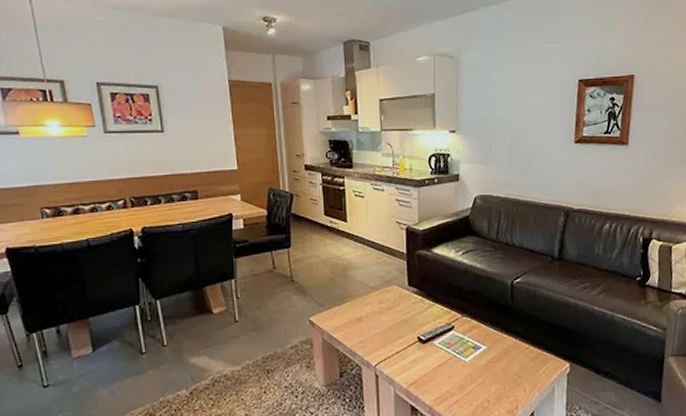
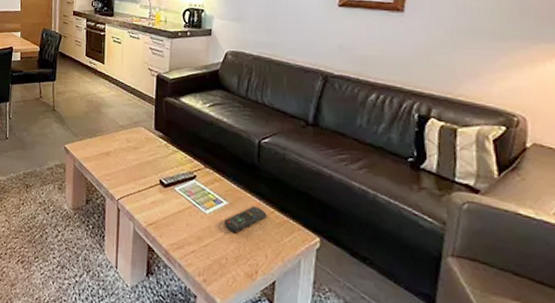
remote control: none [483,346,523,375] -> present [223,206,267,233]

